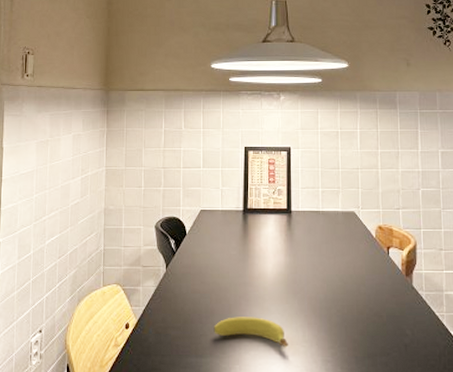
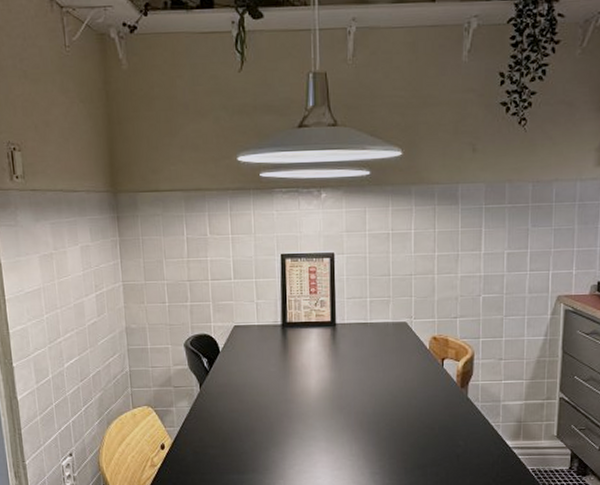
fruit: present [214,317,289,348] -> none [255,433,335,462]

